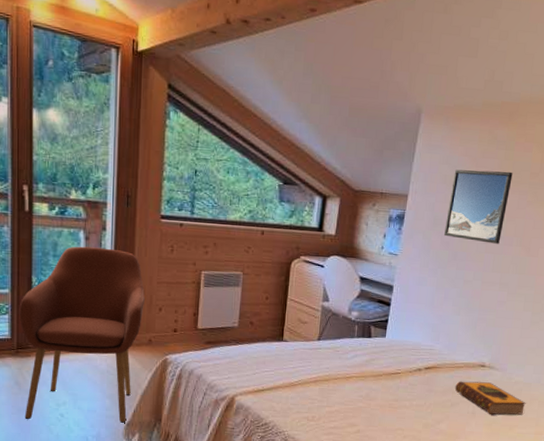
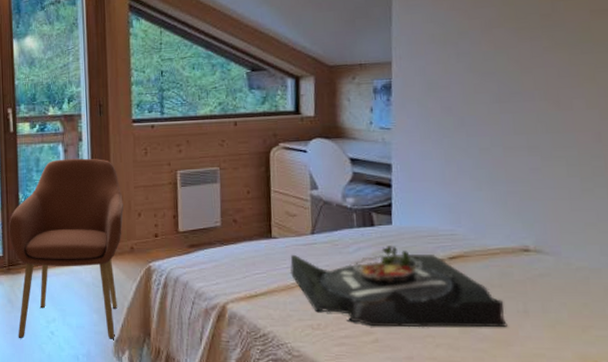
serving tray: none [295,355,459,424] -> present [290,245,508,328]
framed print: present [443,169,513,244] -> none [442,18,518,102]
hardback book: present [454,381,526,415] -> none [493,271,599,314]

